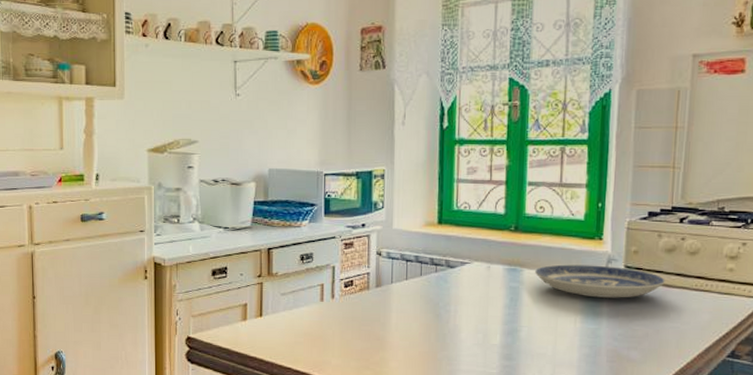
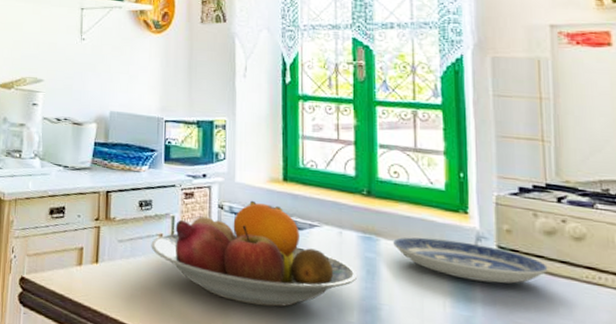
fruit bowl: none [313,245,501,339] -> present [151,200,357,307]

